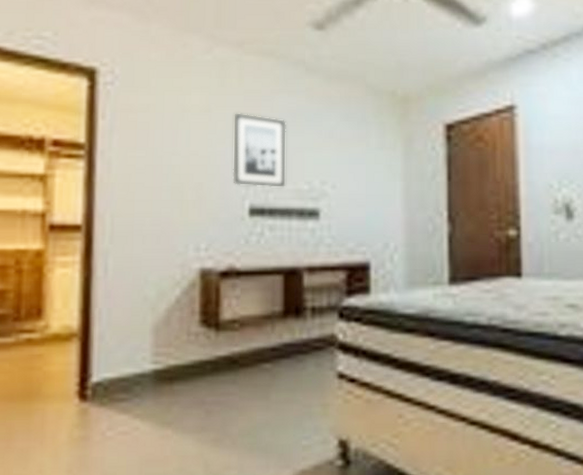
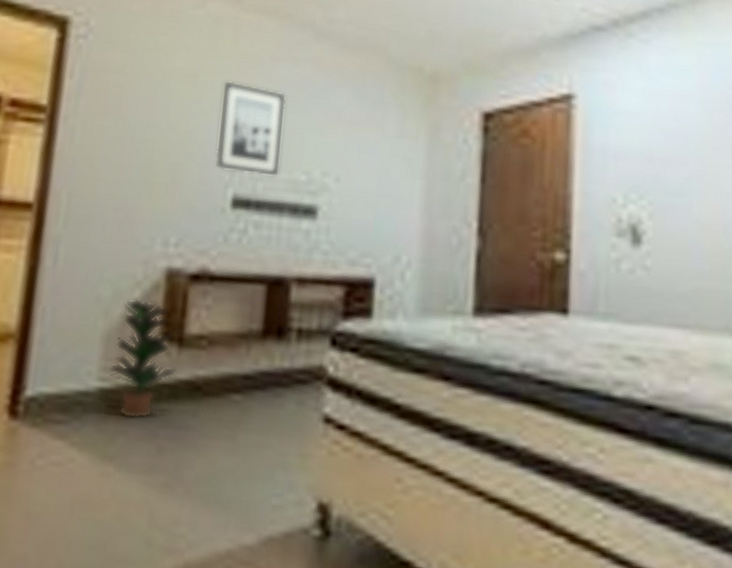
potted plant: none [160,296,216,392] -> present [109,299,176,420]

